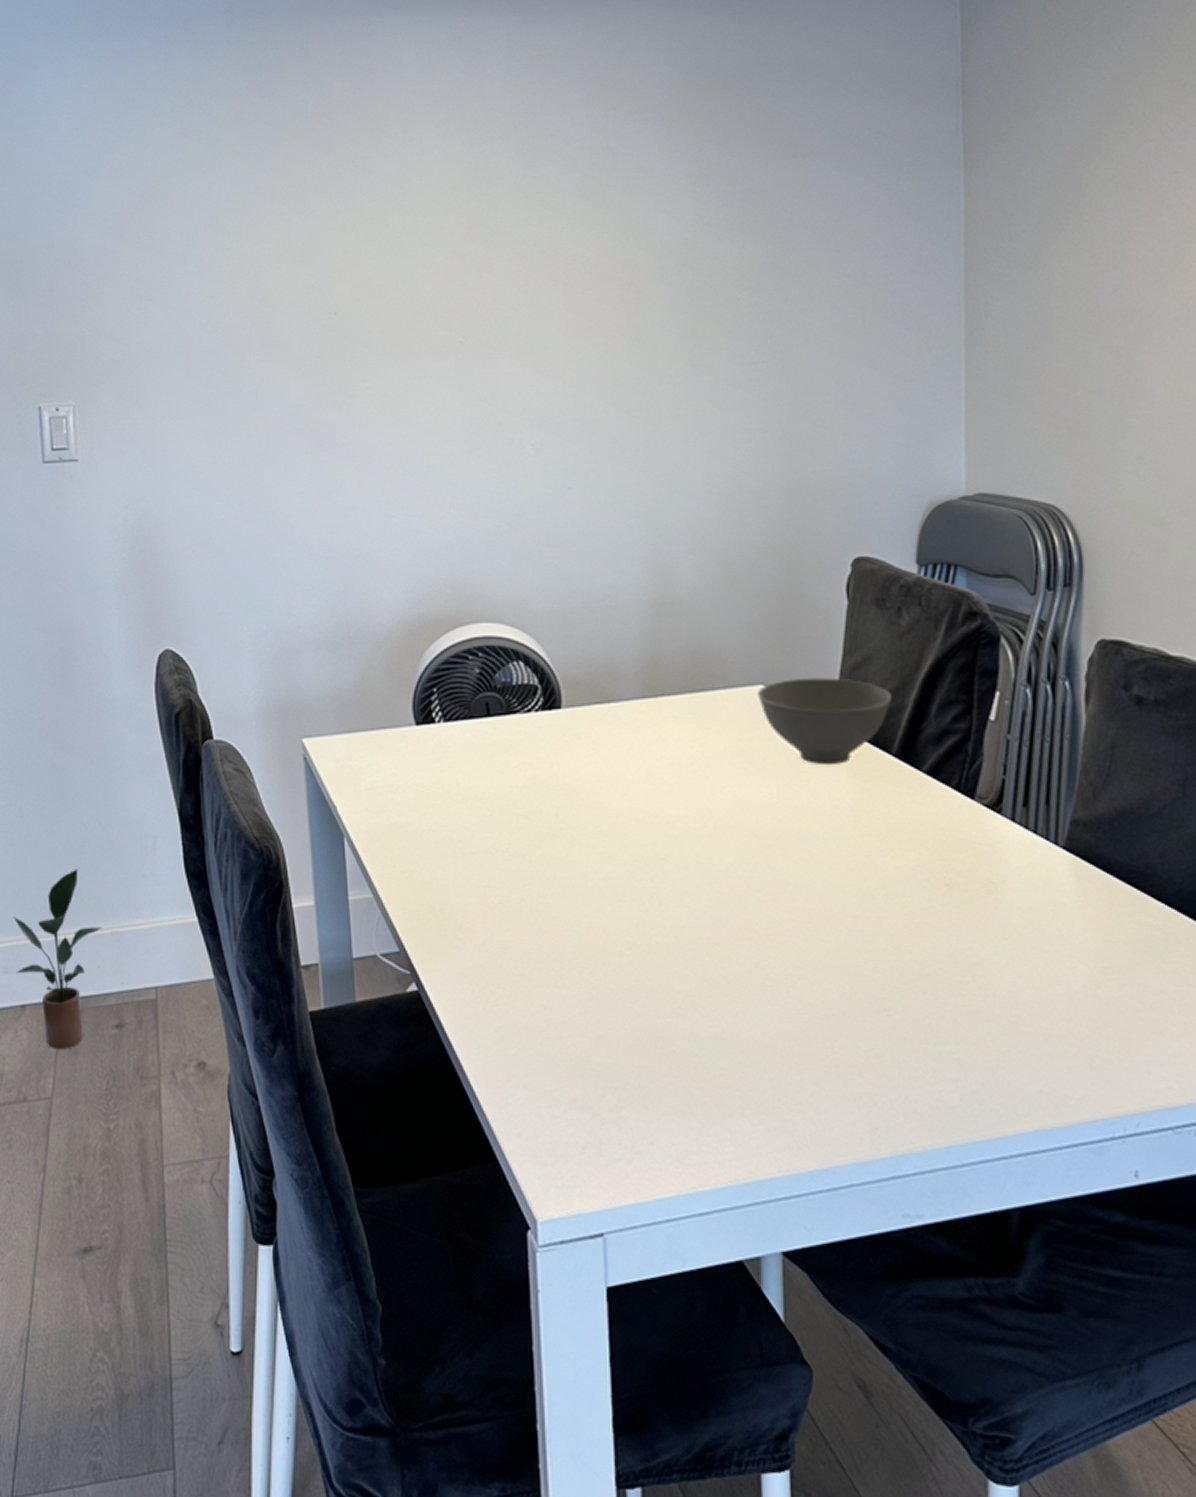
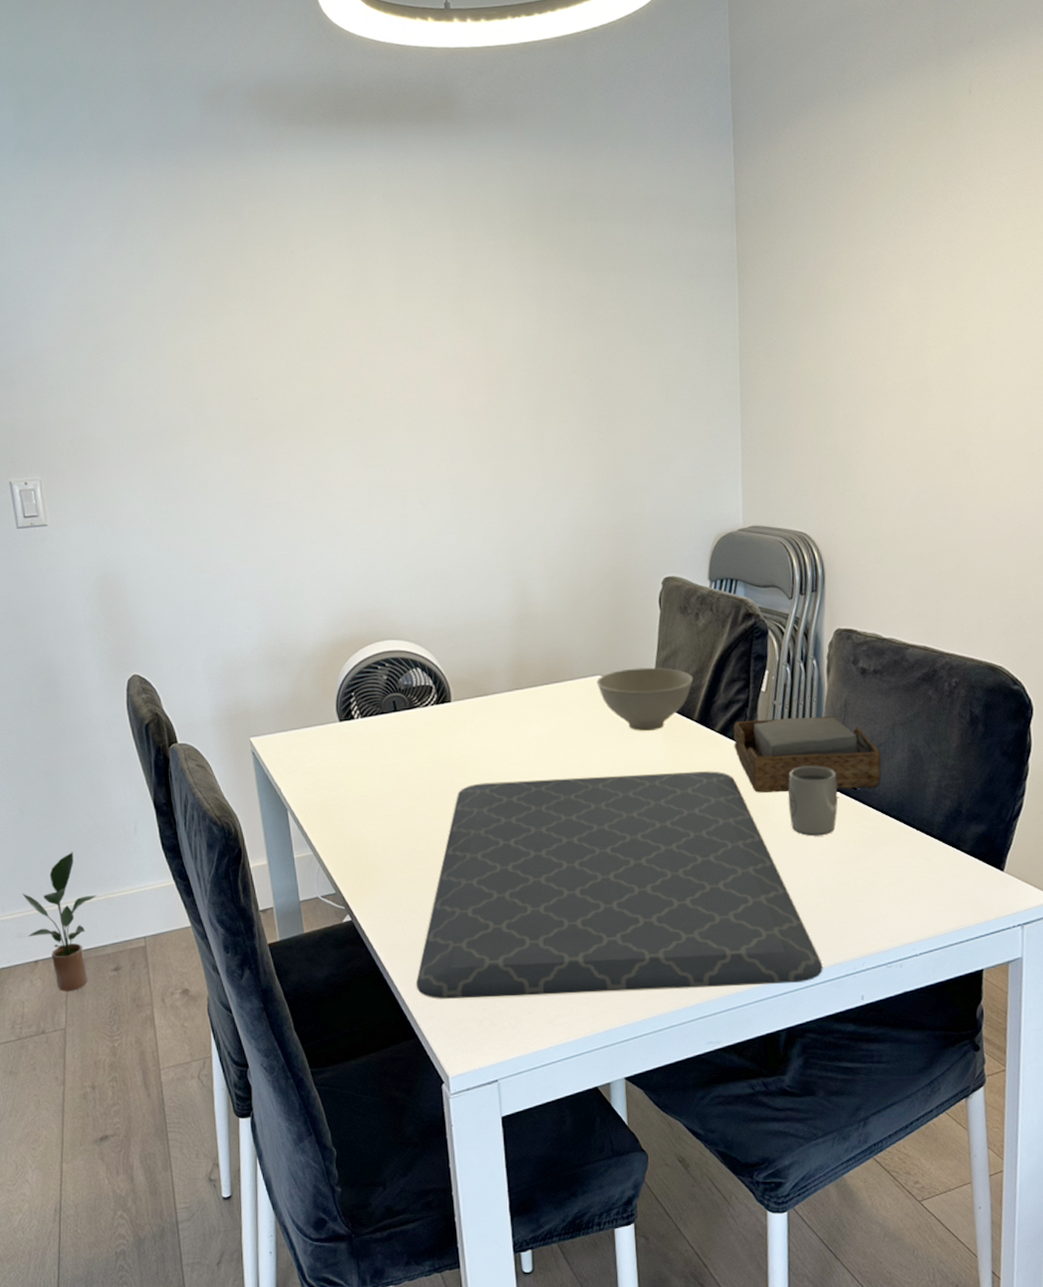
placemat: none [498,819,1077,1142] -> present [415,771,823,999]
napkin holder: none [947,759,1167,869] -> present [733,716,882,793]
mug: none [1026,828,1101,931] -> present [788,765,838,837]

